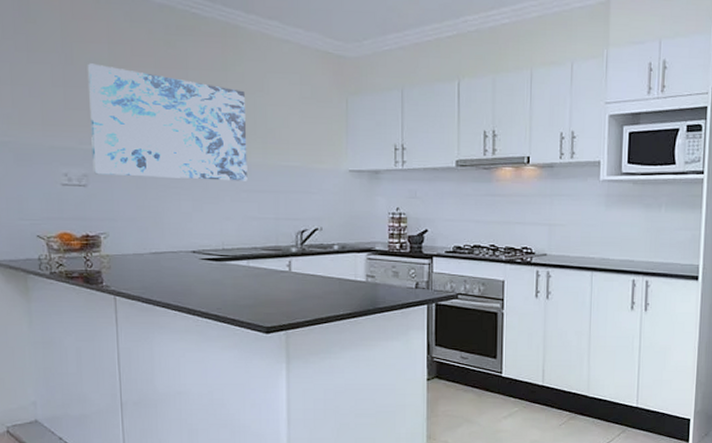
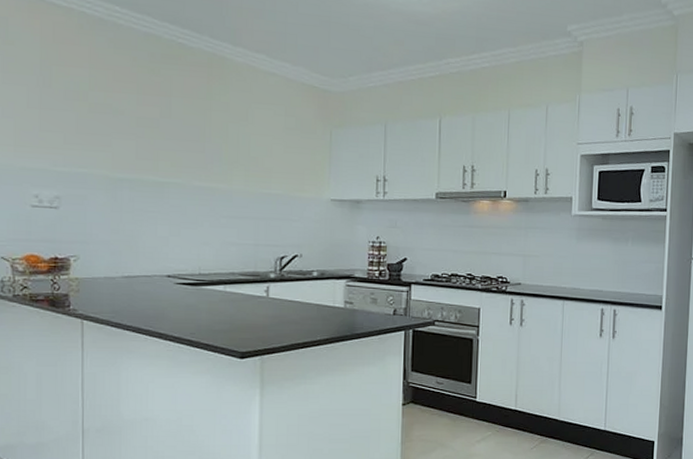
wall art: present [87,63,248,181] -> none [65,87,229,207]

